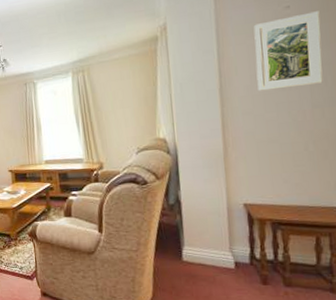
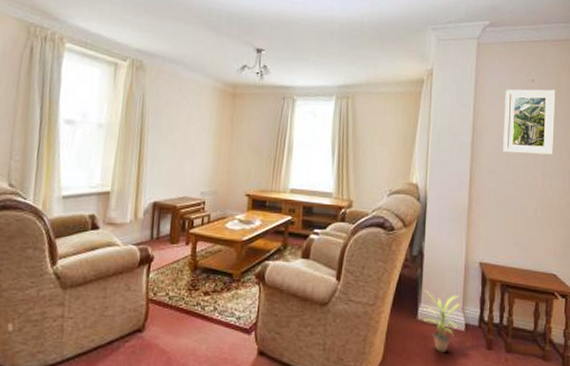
potted plant: none [186,235,227,289] -> present [424,290,460,352]

